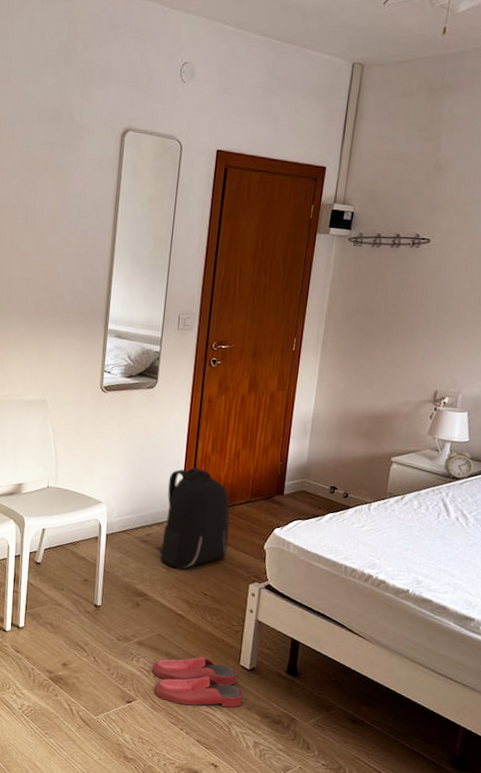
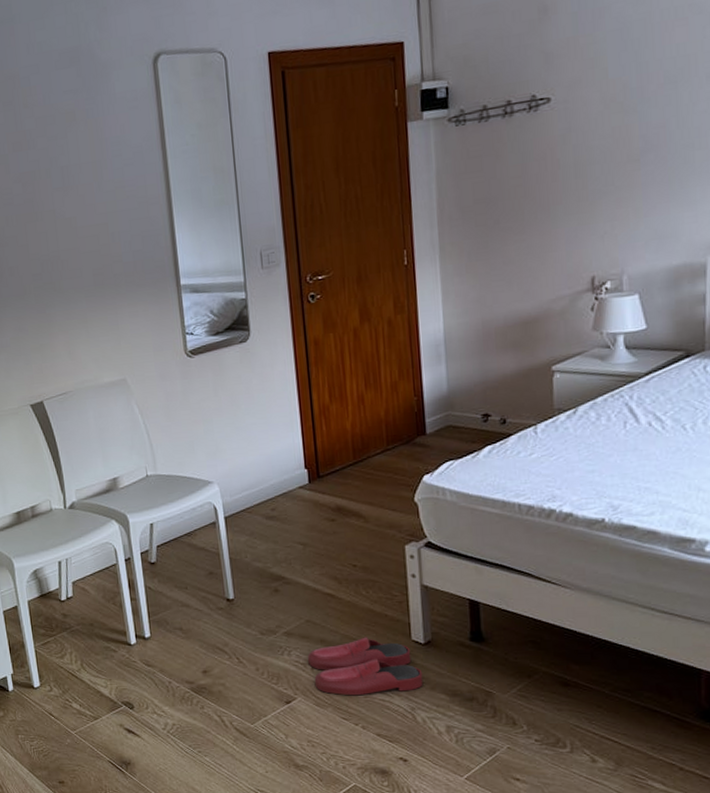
backpack: present [156,467,230,569] -> none [285,421,371,542]
alarm clock: present [443,447,474,479] -> none [619,337,659,377]

